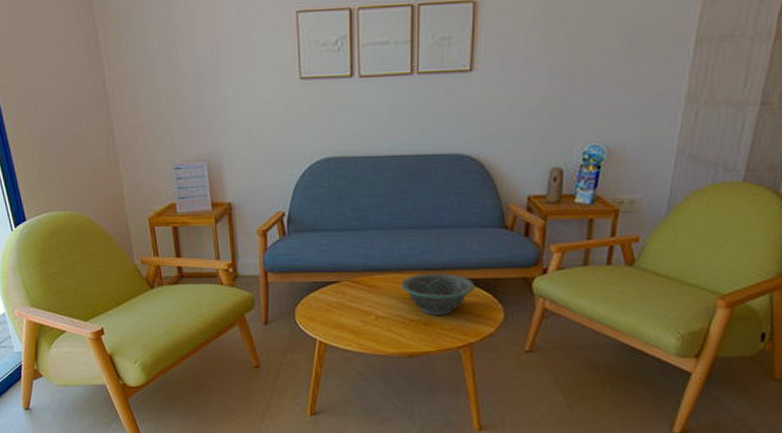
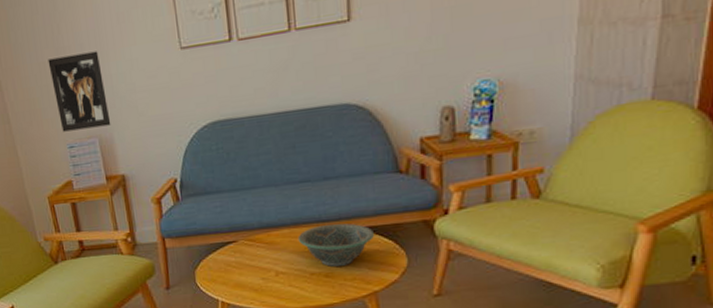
wall art: none [160,70,222,152] -> present [48,51,111,132]

